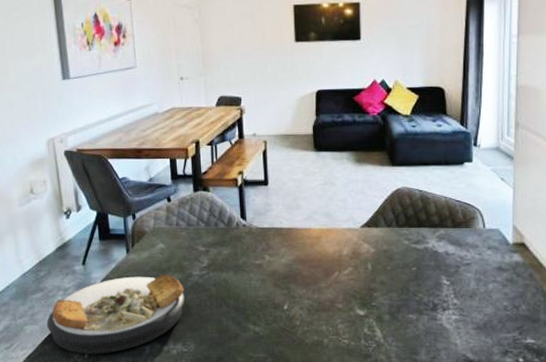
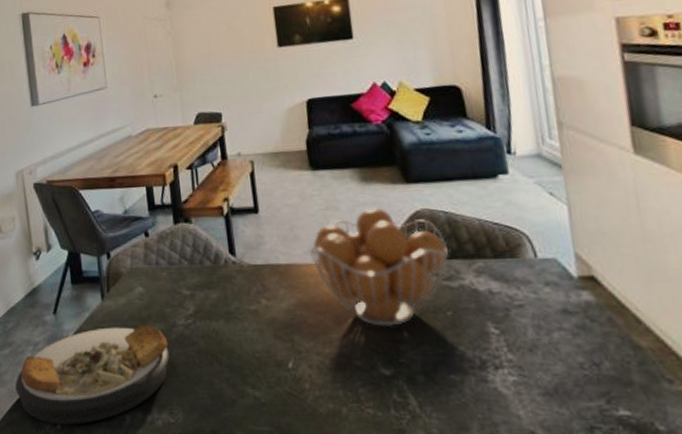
fruit basket: none [309,184,420,279] -> present [310,207,449,328]

